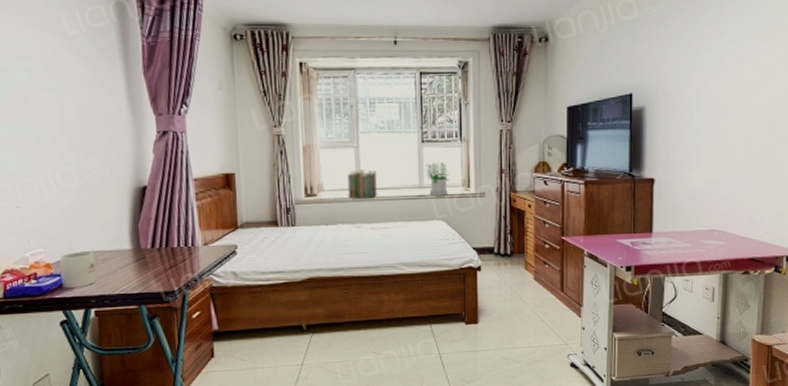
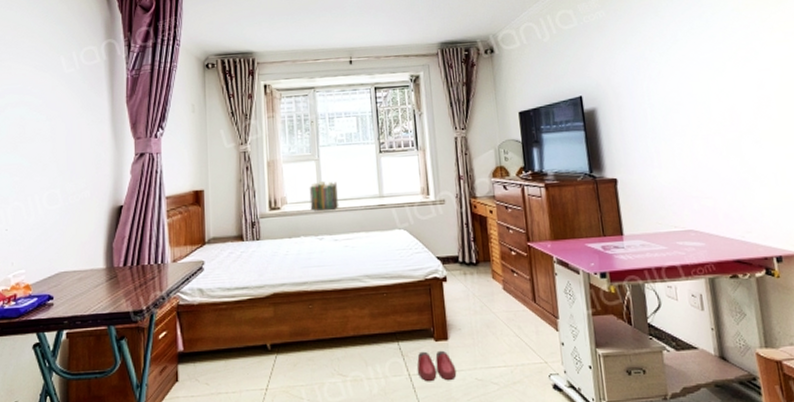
mug: present [59,251,98,289] -> none [38,271,73,310]
potted plant: present [425,162,449,196] -> none [384,170,408,205]
slippers: none [448,332,484,359] -> present [417,350,456,381]

